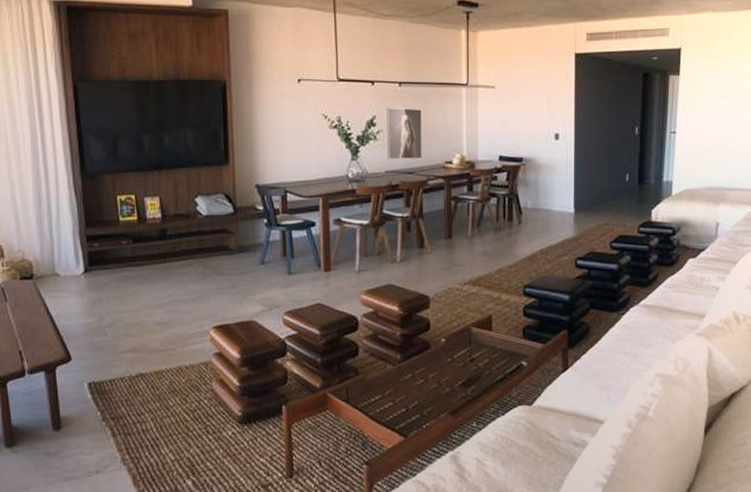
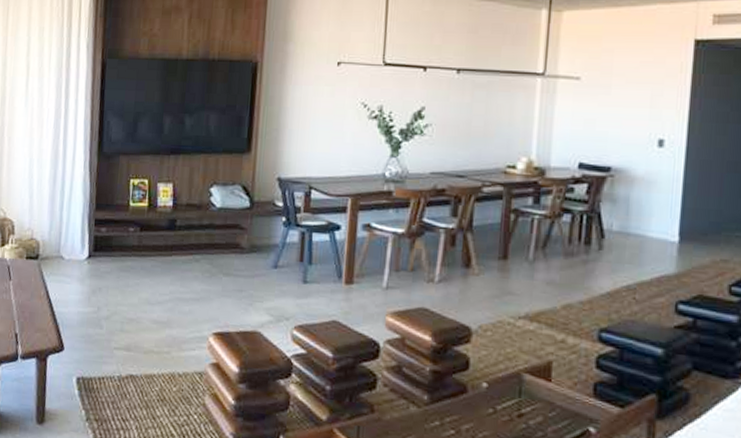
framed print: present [387,107,422,159] -> none [435,97,482,160]

